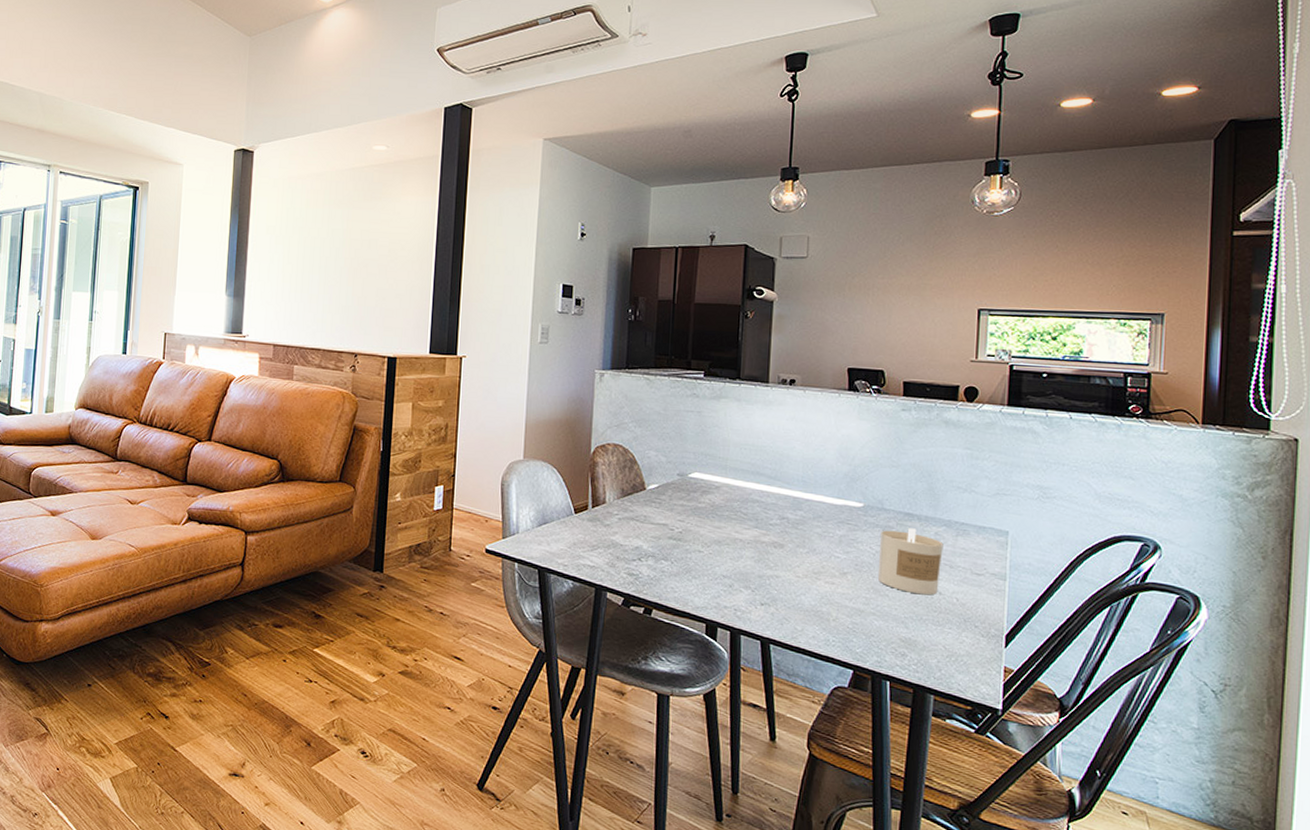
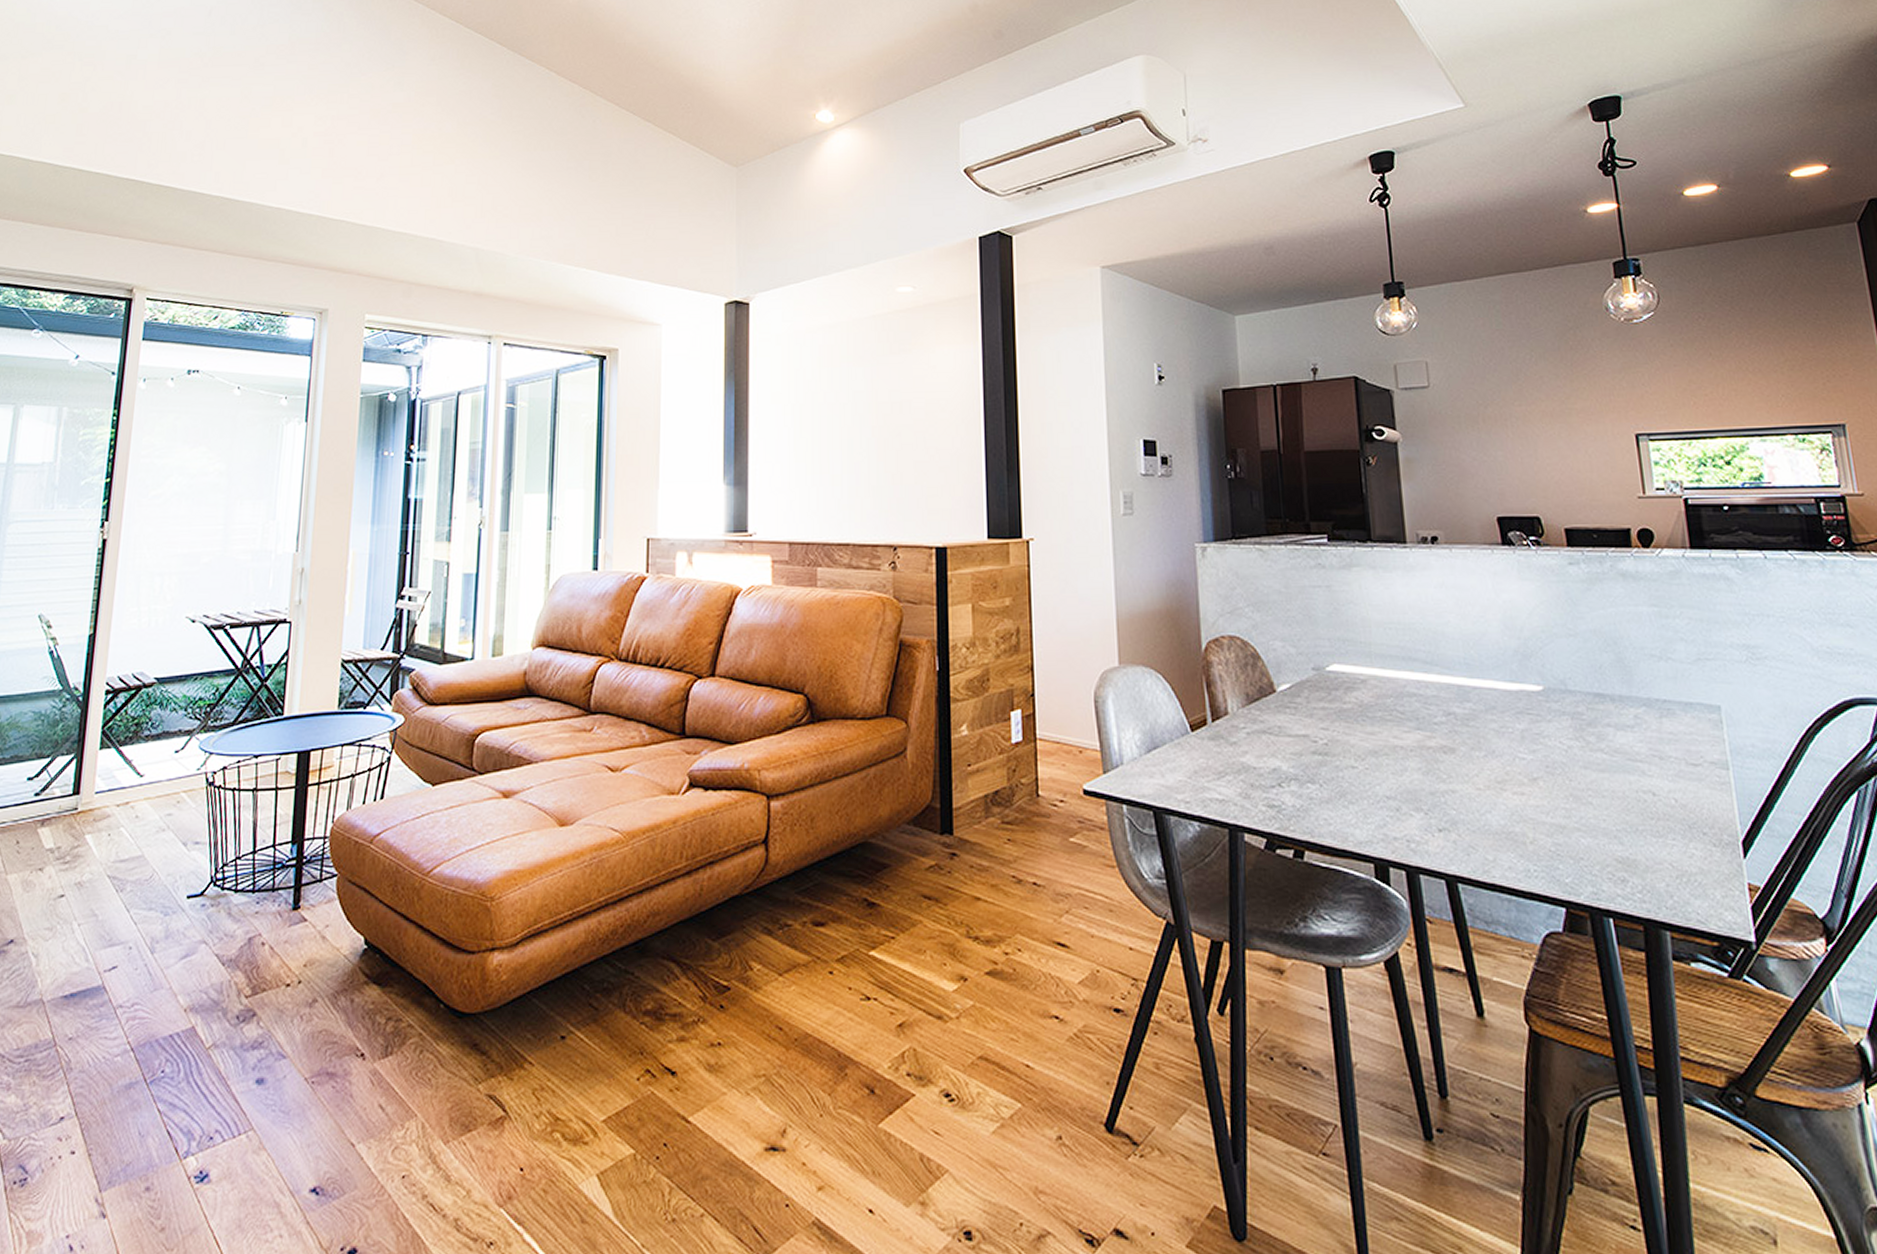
candle: present [877,528,944,596] -> none [1568,712,1651,798]

